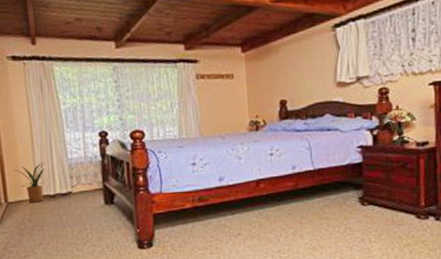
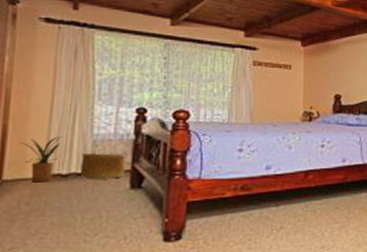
basket: none [62,174,98,198] -> present [80,153,126,179]

